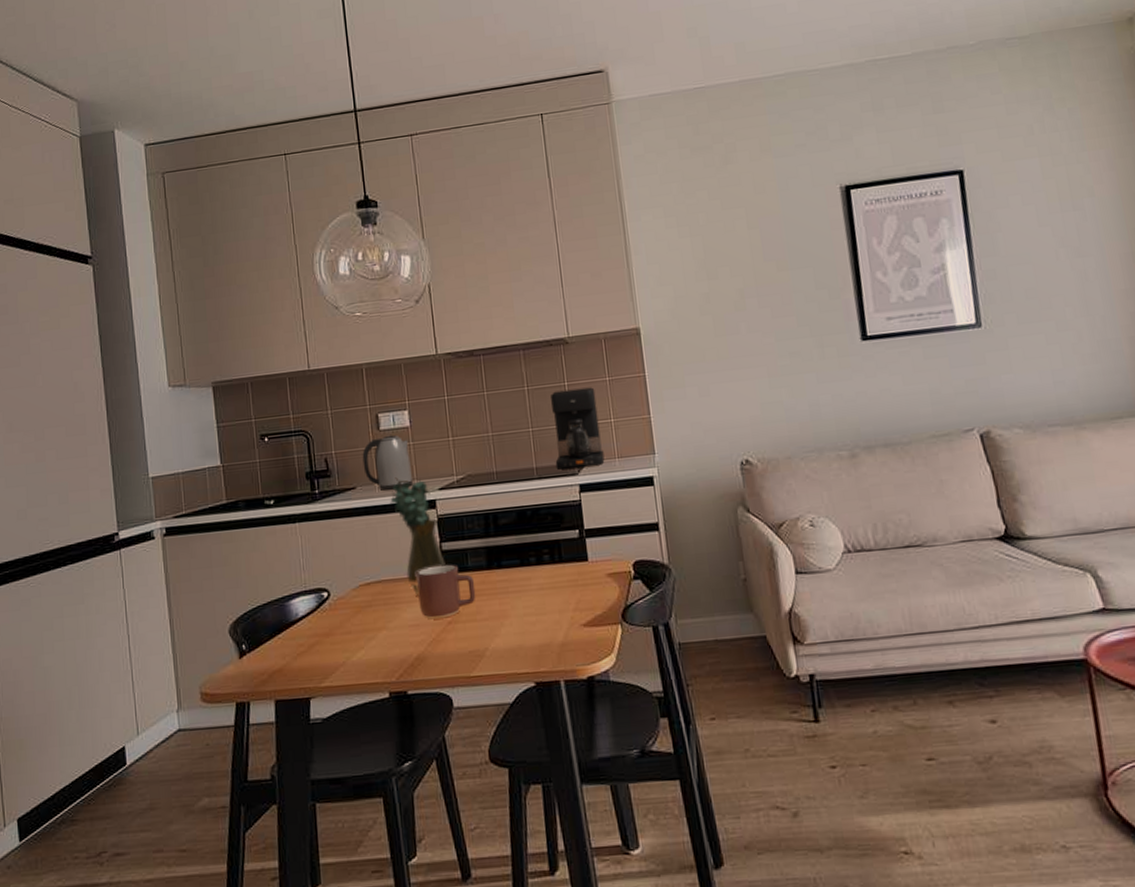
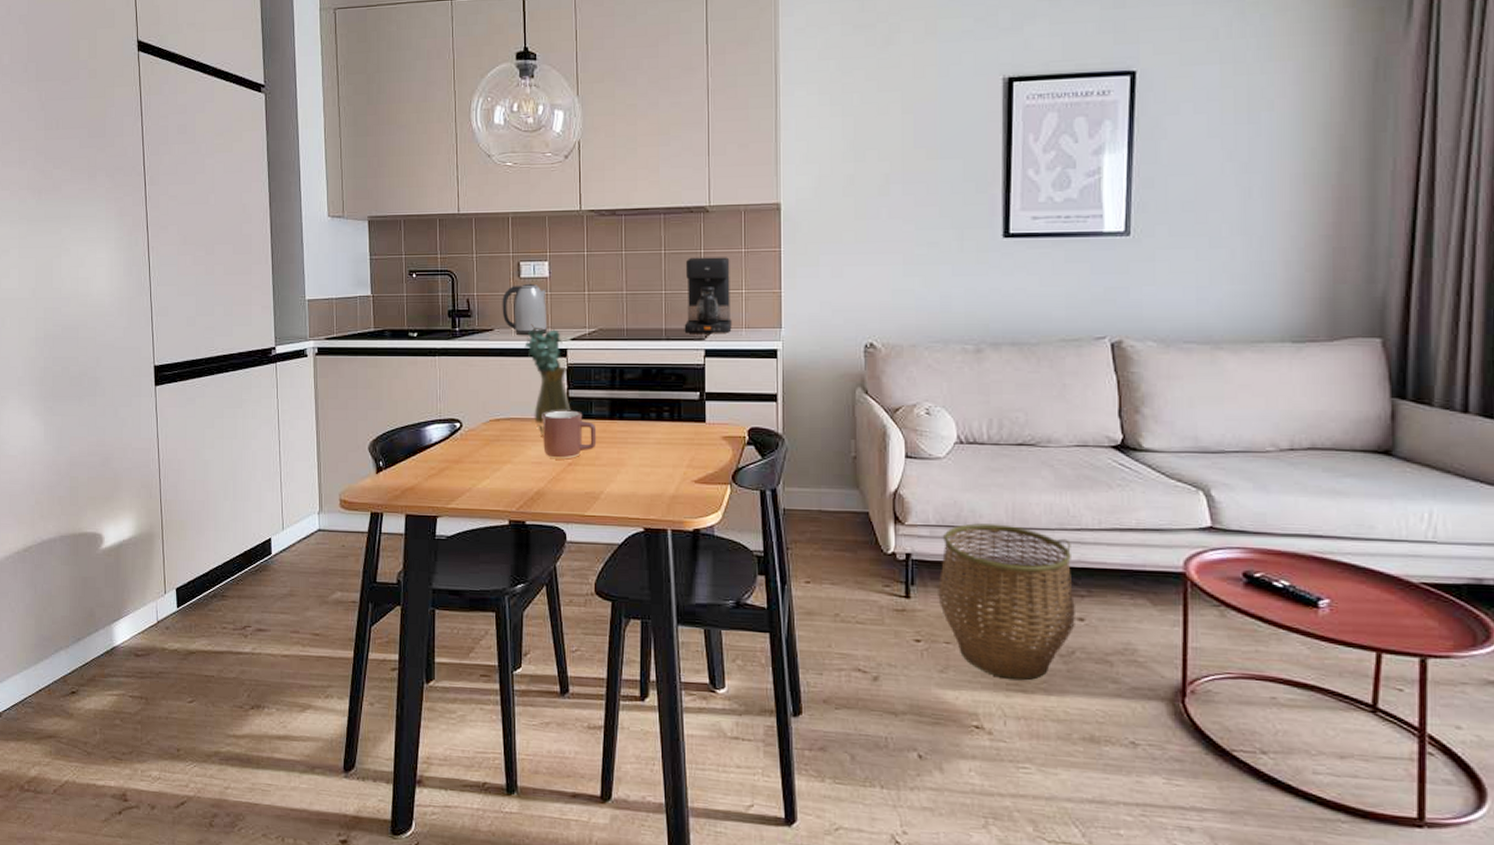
basket: none [843,631,989,796] -> present [938,523,1075,681]

